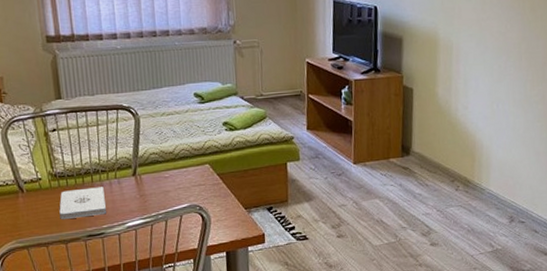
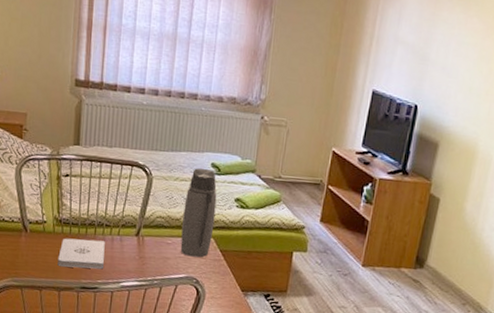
water bottle: none [174,100,208,186] -> present [180,168,217,258]

